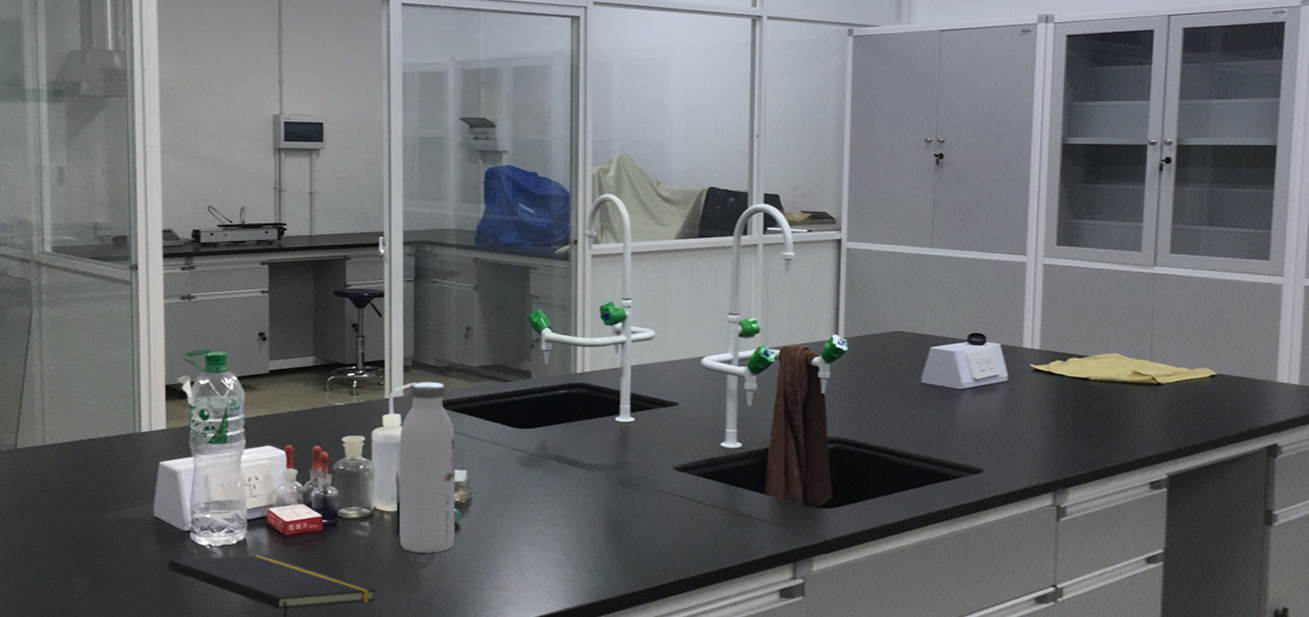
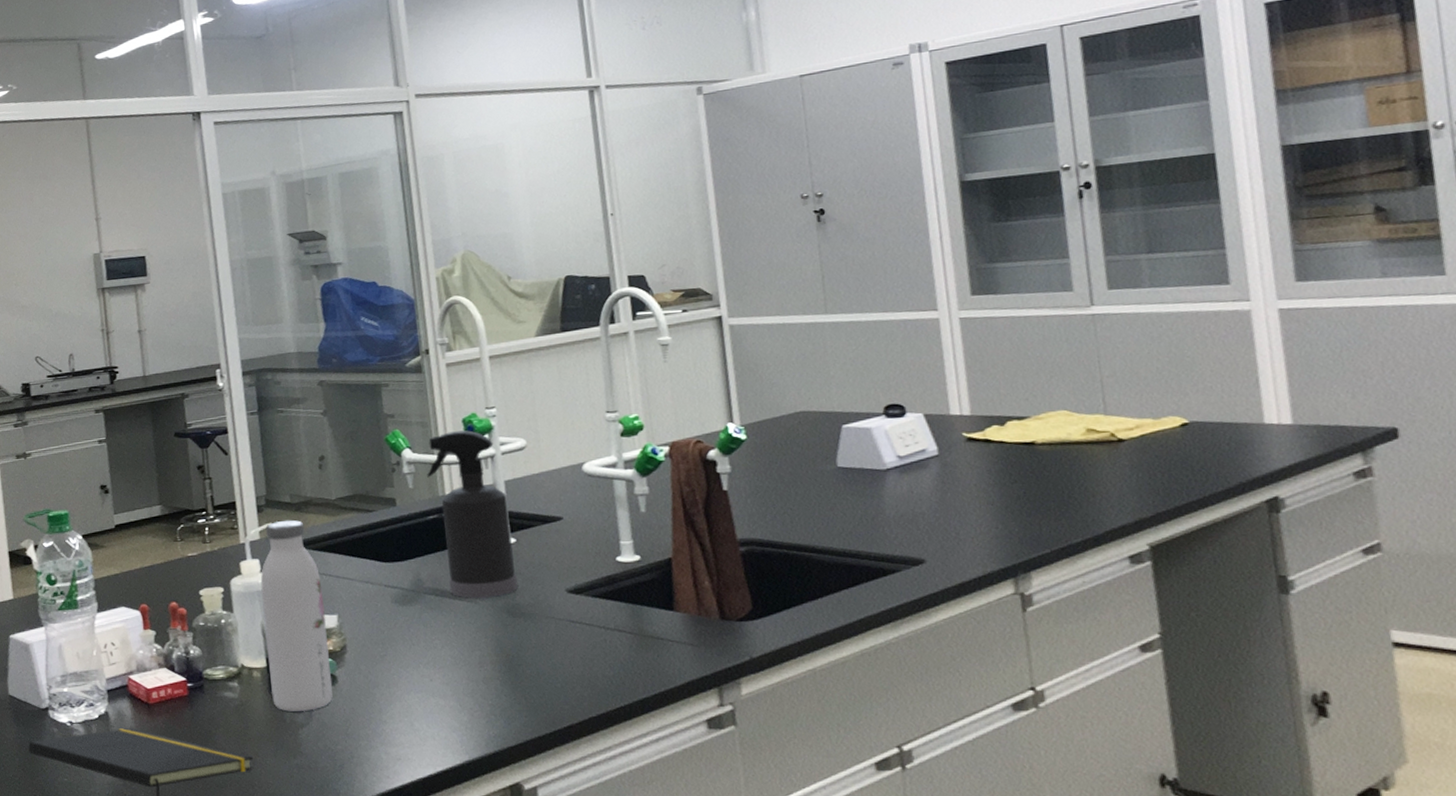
spray bottle: none [561,317,632,468] -> present [426,430,519,598]

